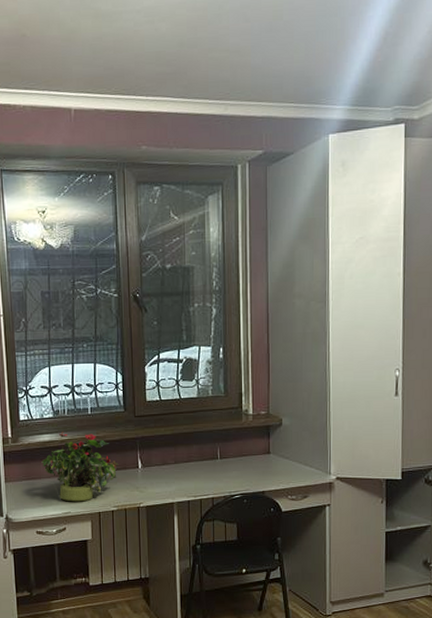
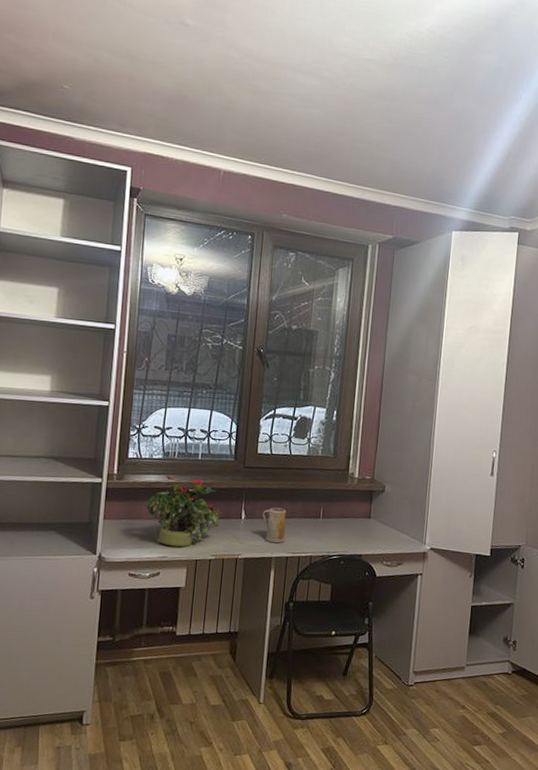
mug: none [159,453,185,489] -> present [262,507,287,544]

